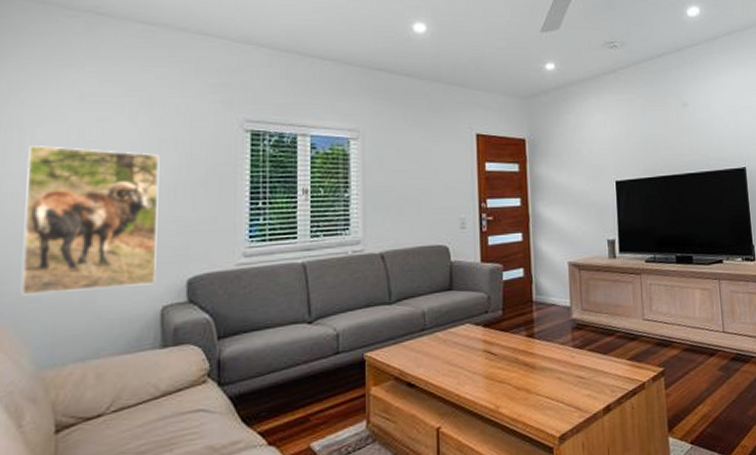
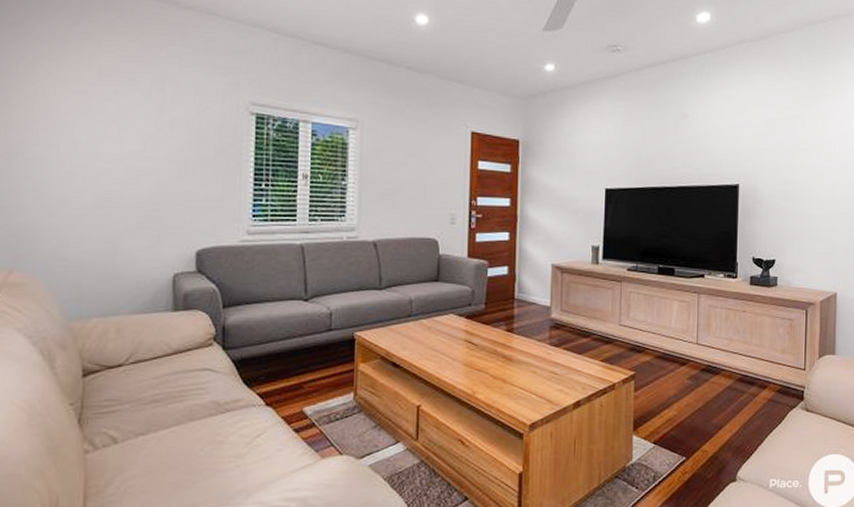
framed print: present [21,146,160,296] -> none [50,115,172,254]

